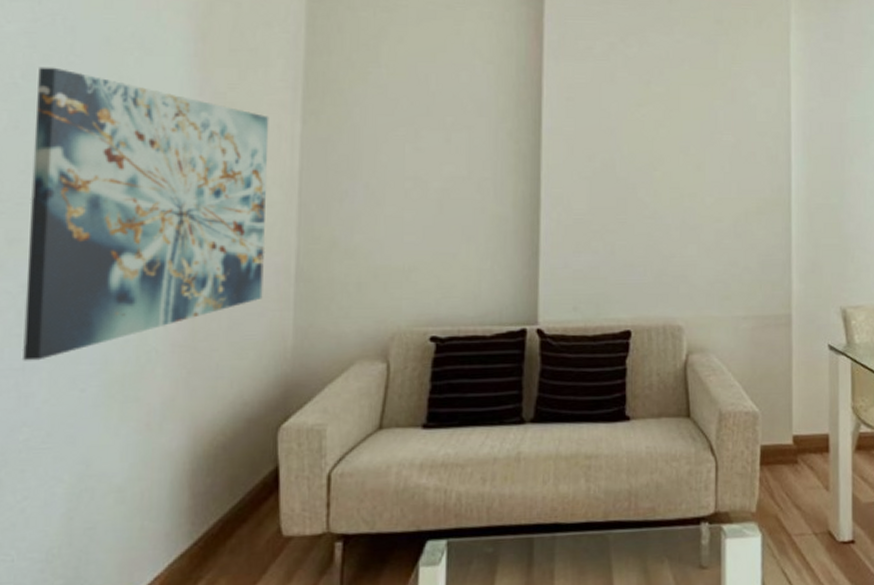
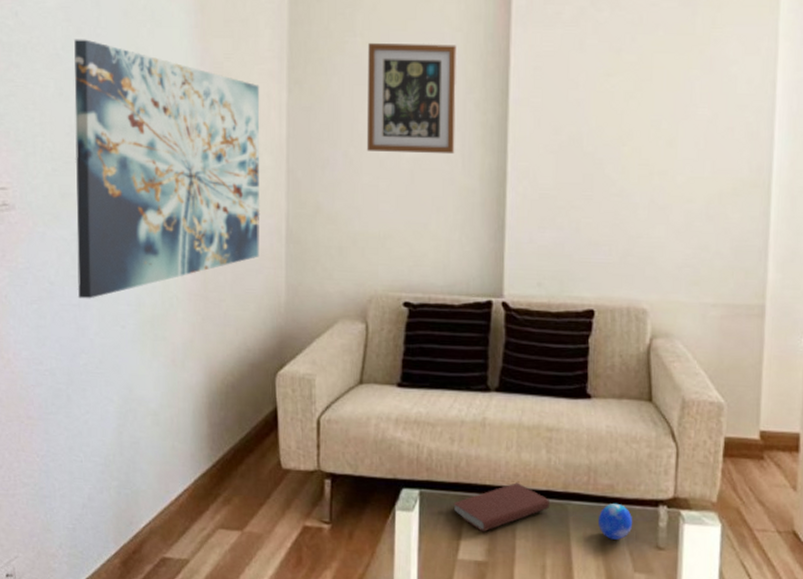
wall art: none [390,74,488,183] -> present [366,43,457,155]
book: none [485,518,591,578] -> present [453,482,551,532]
decorative orb: none [641,526,676,566] -> present [599,503,633,540]

